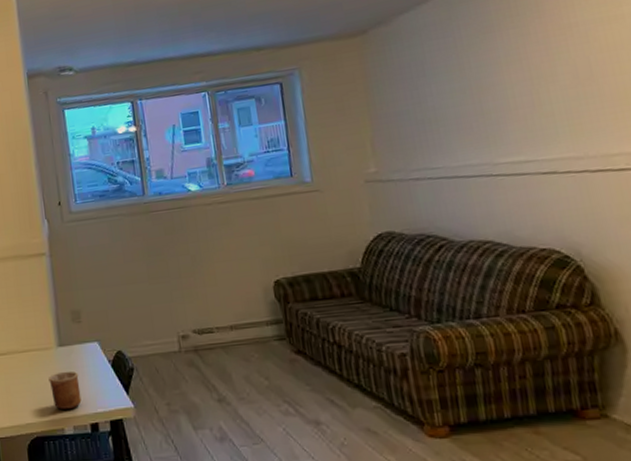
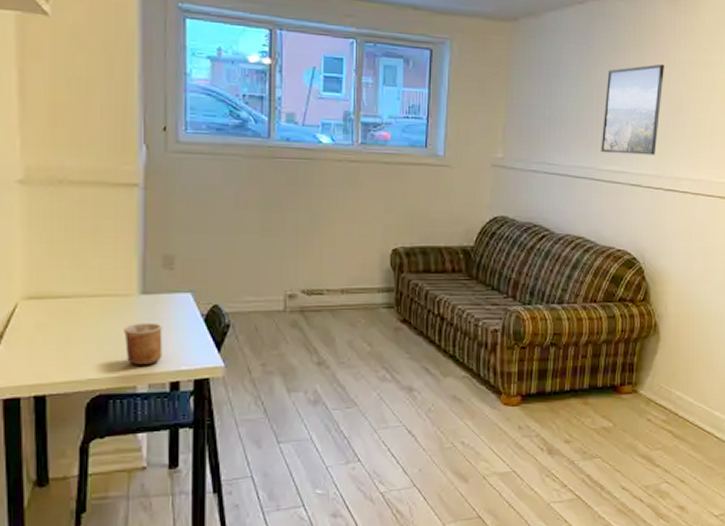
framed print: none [484,32,569,145] -> present [601,63,664,155]

